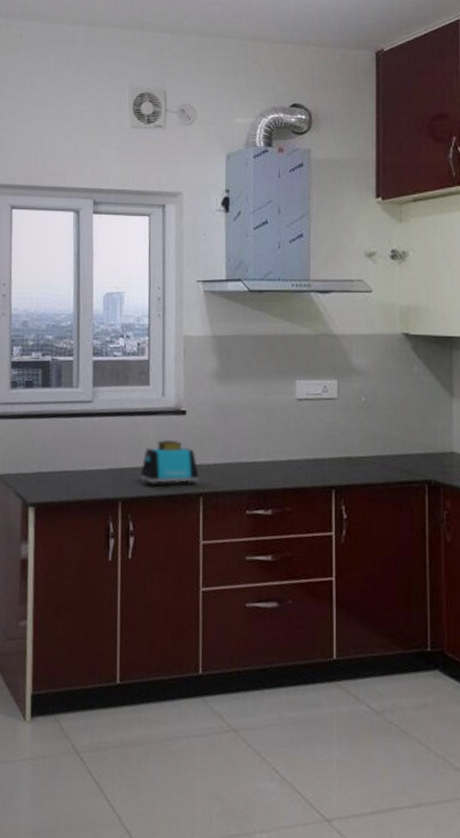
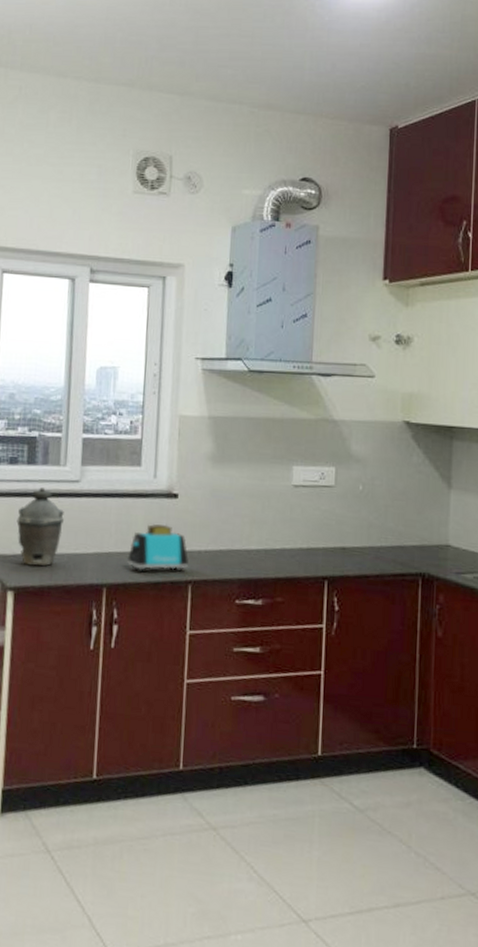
kettle: none [34,409,80,483] -> present [16,487,65,567]

